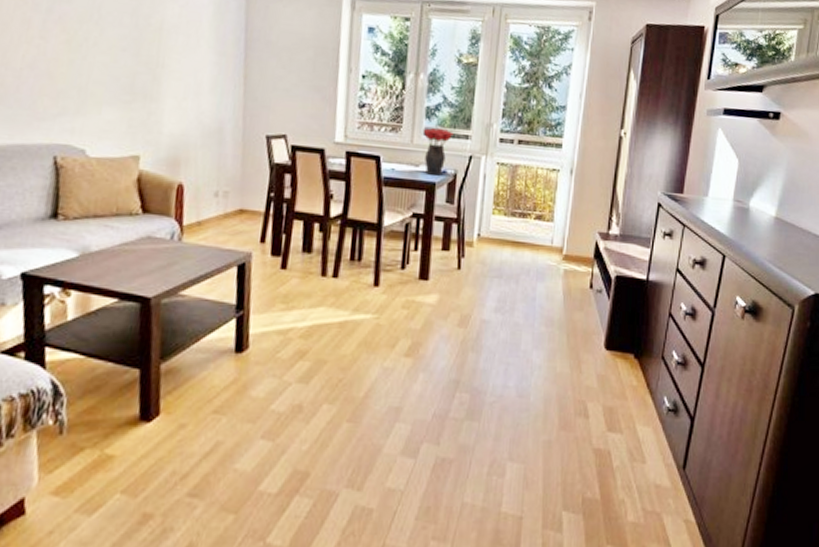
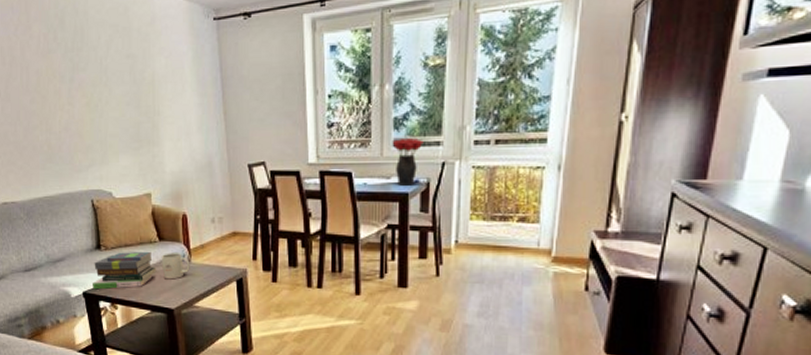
books: none [37,224,135,270] -> present [93,251,157,290]
mug: none [141,228,181,262] -> present [162,253,190,280]

